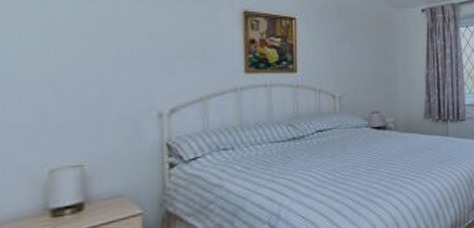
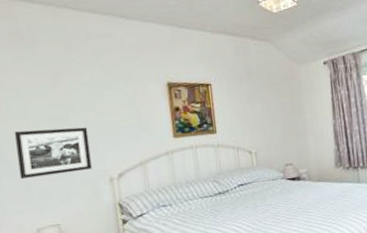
picture frame: none [30,48,136,106] -> present [14,127,92,179]

